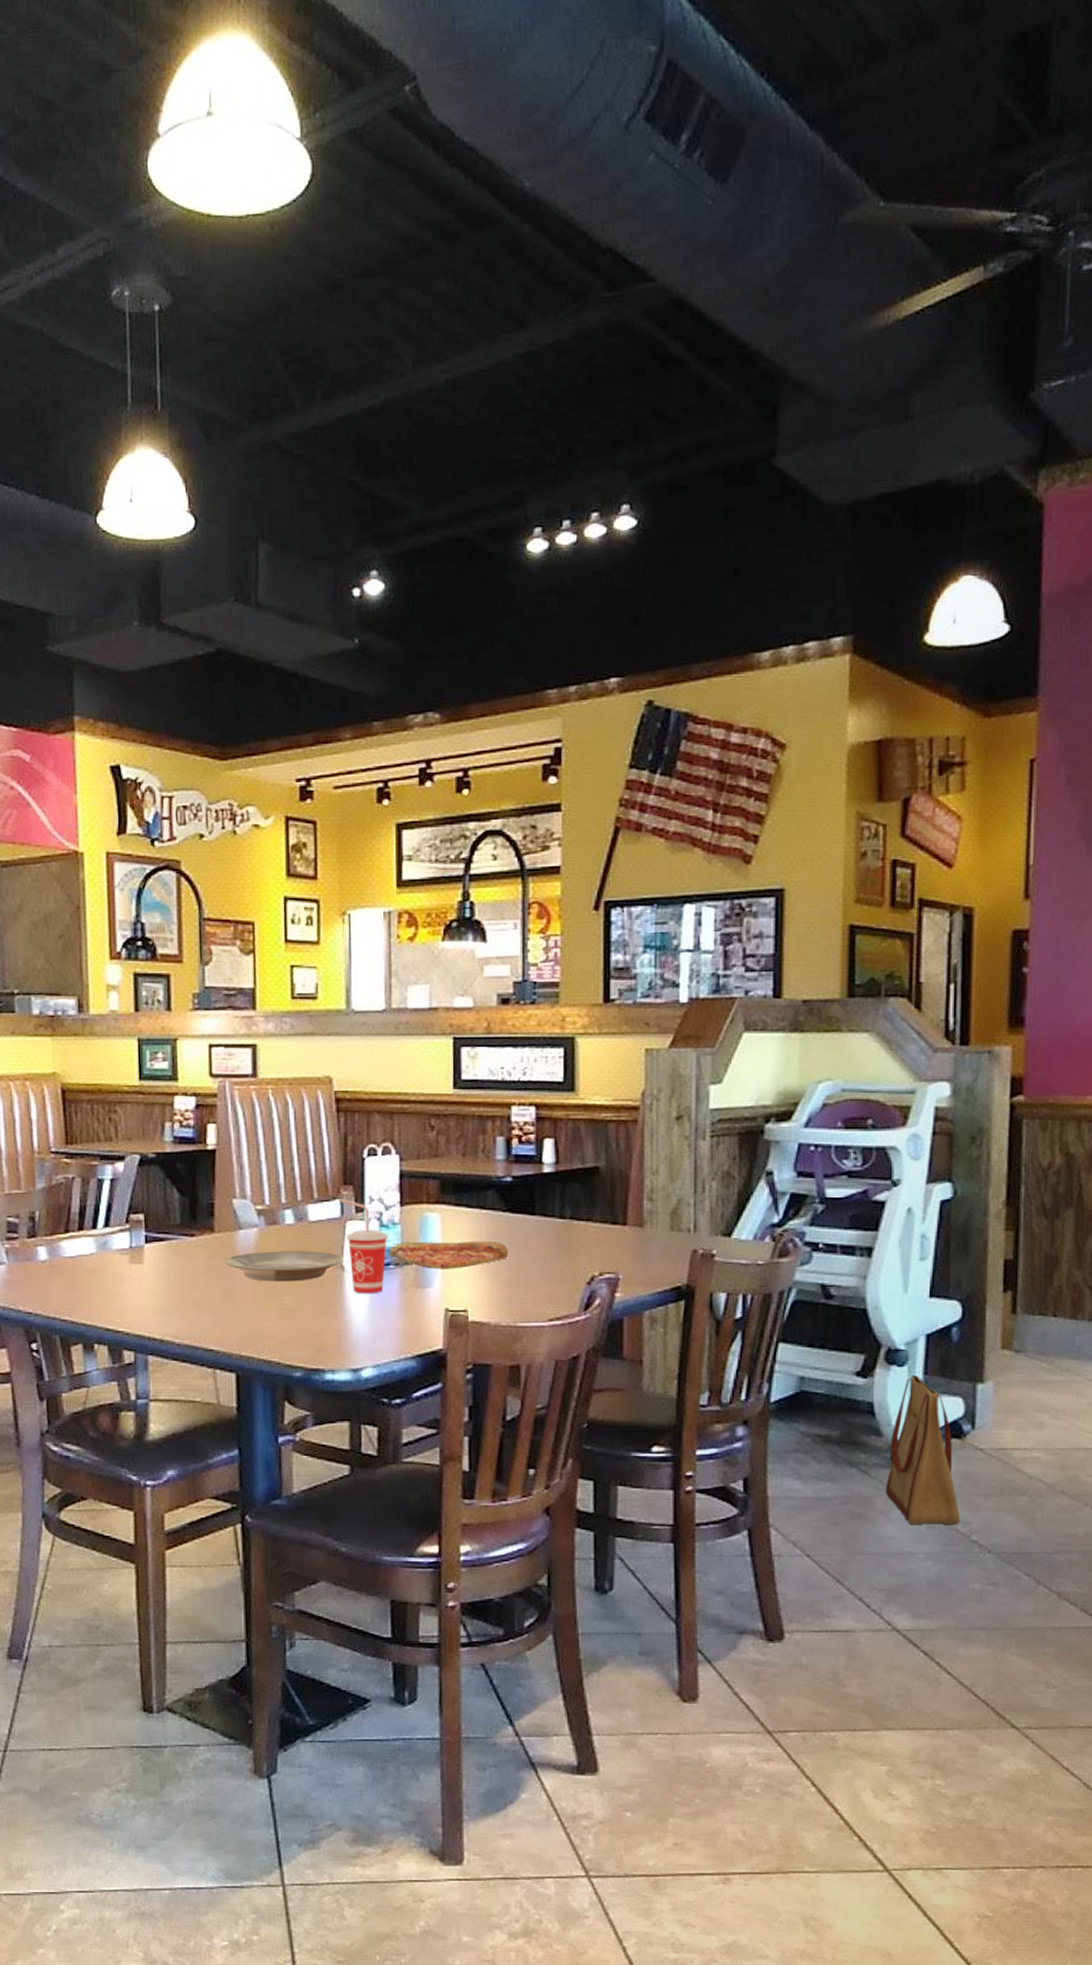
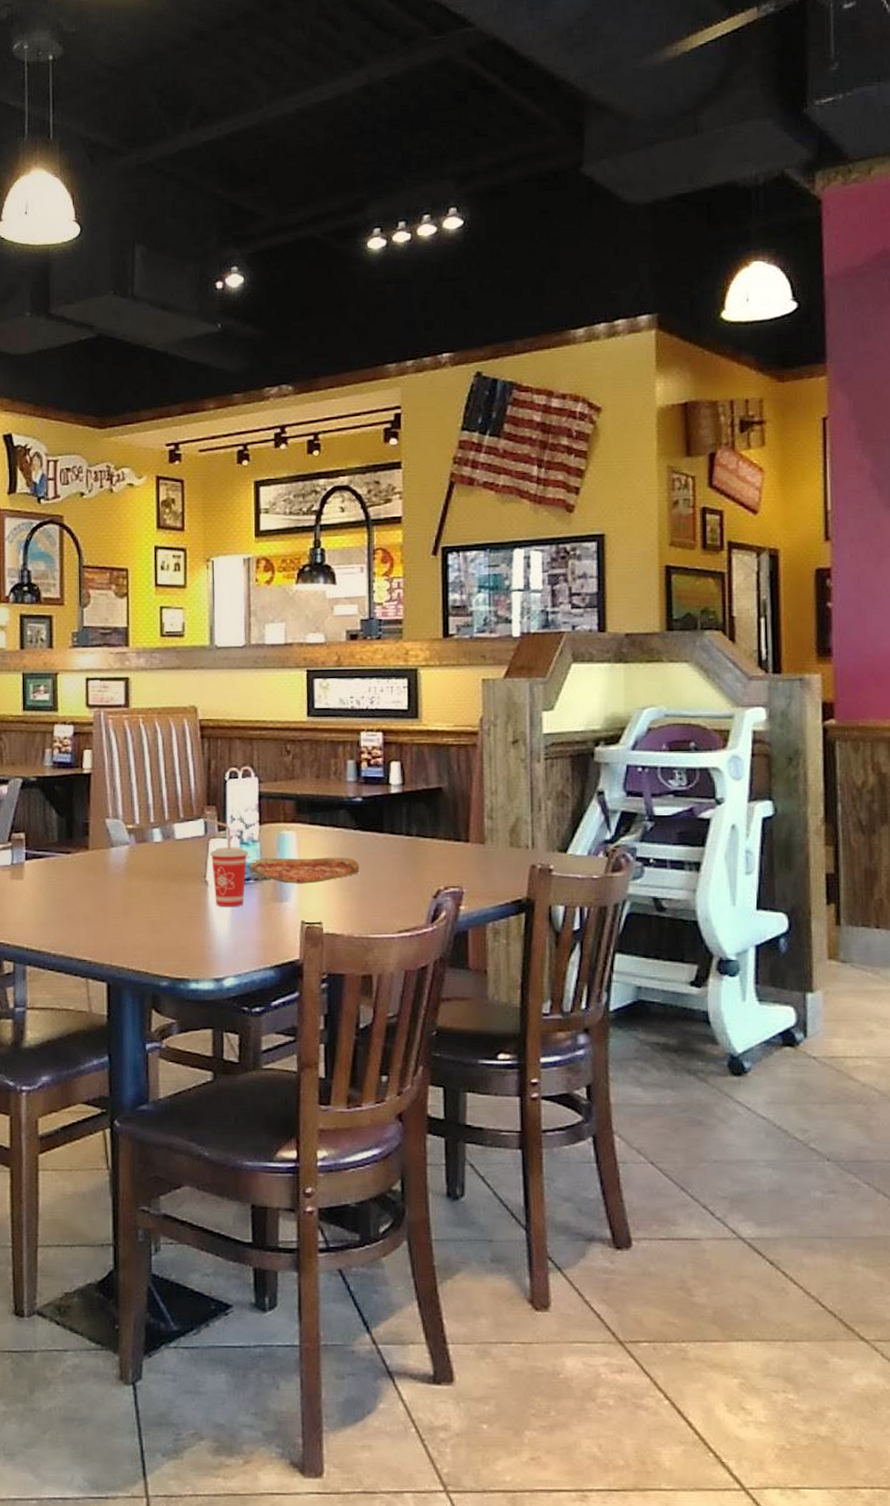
plate: present [224,1251,343,1282] -> none [97,867,207,896]
shopping bag: present [885,1374,961,1524] -> none [723,984,798,1132]

